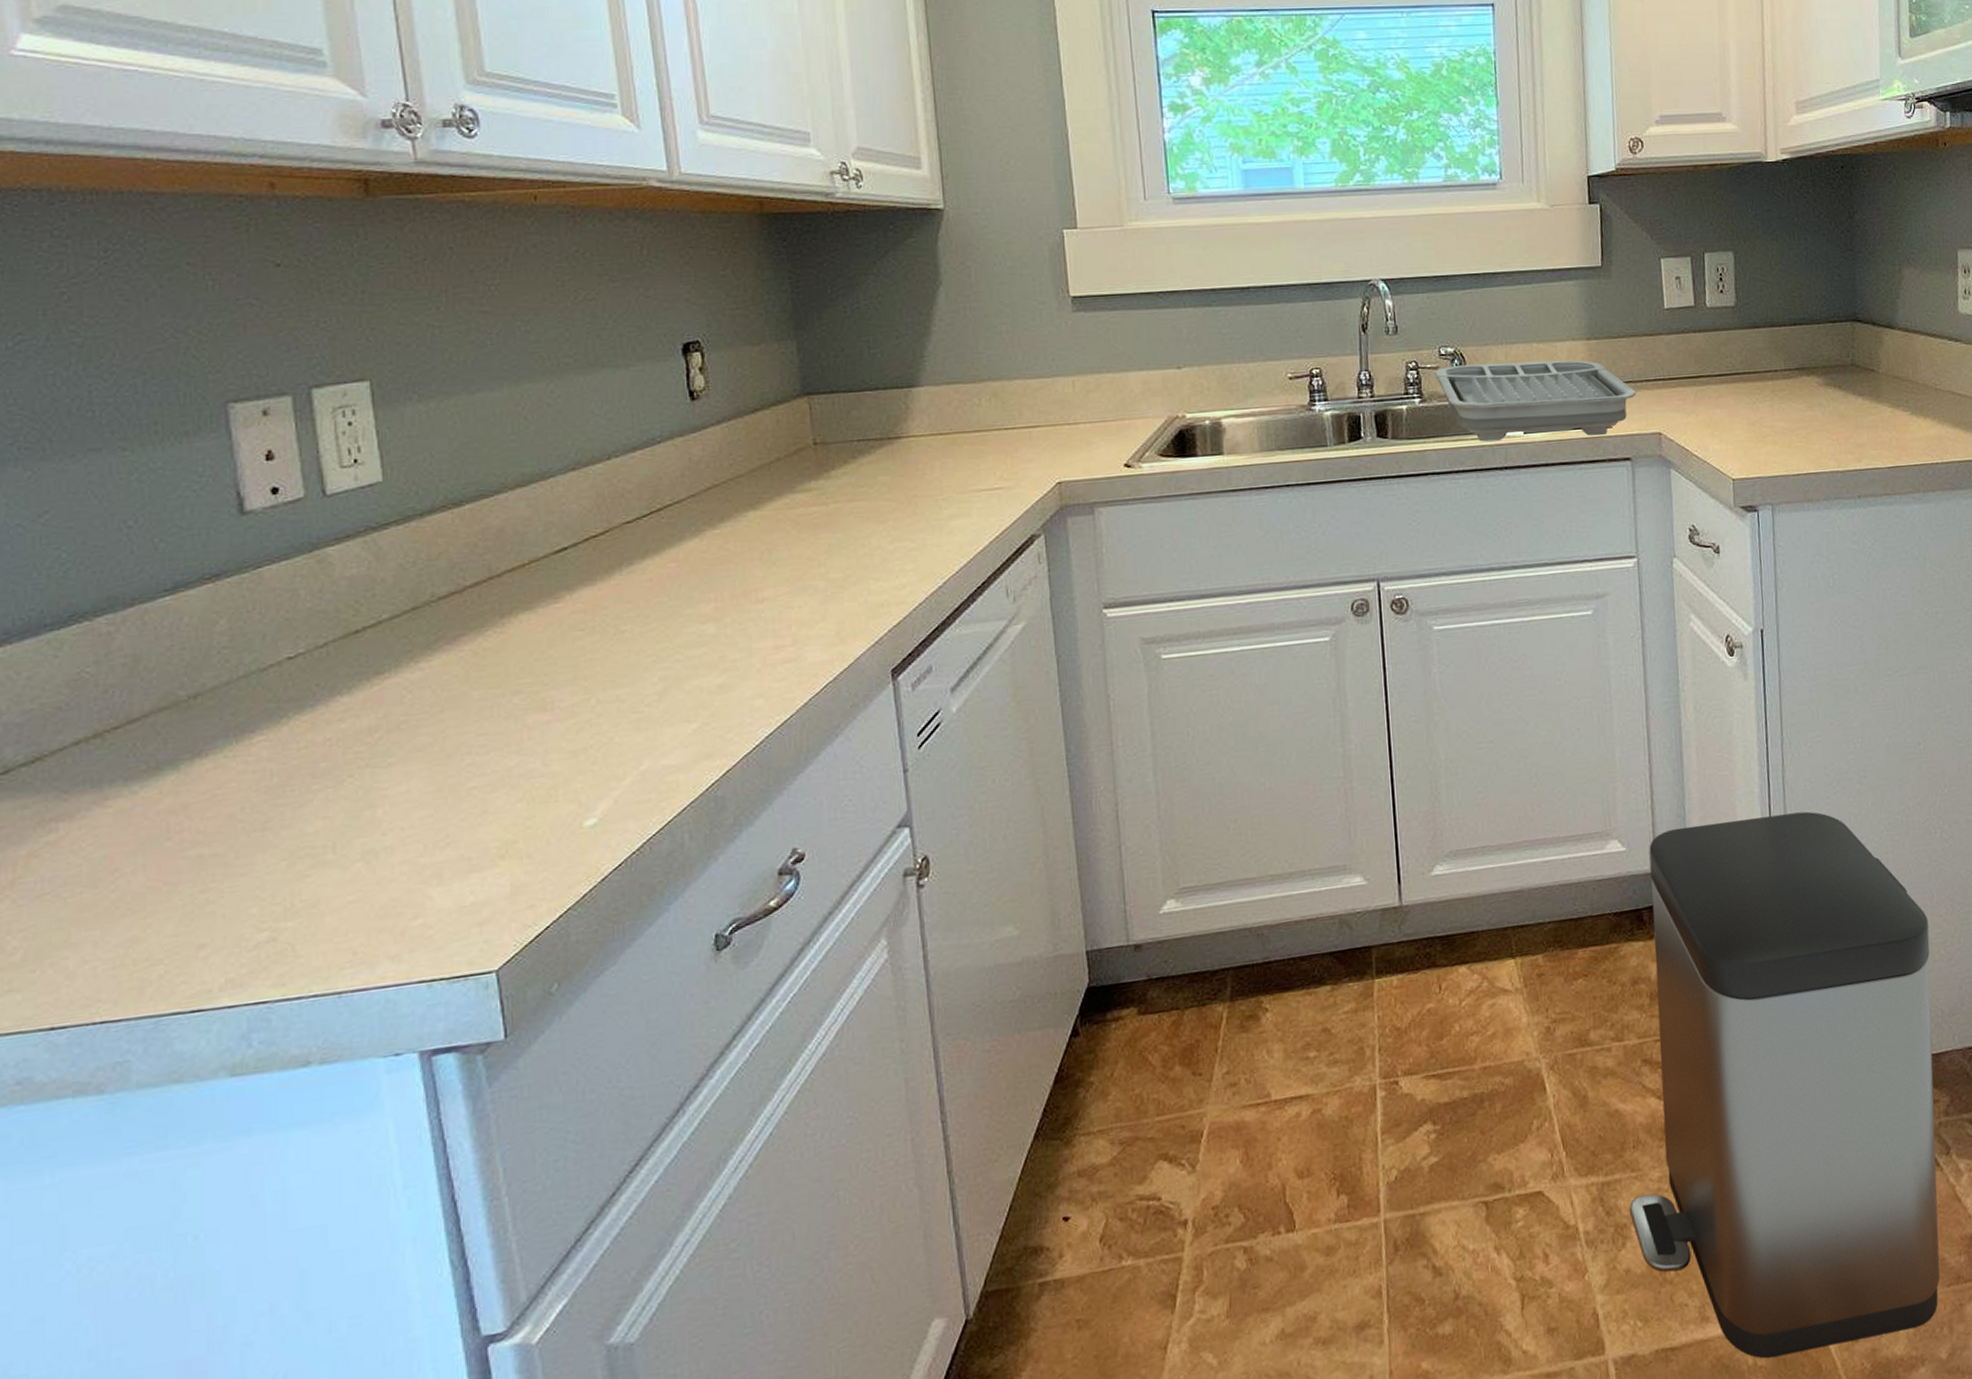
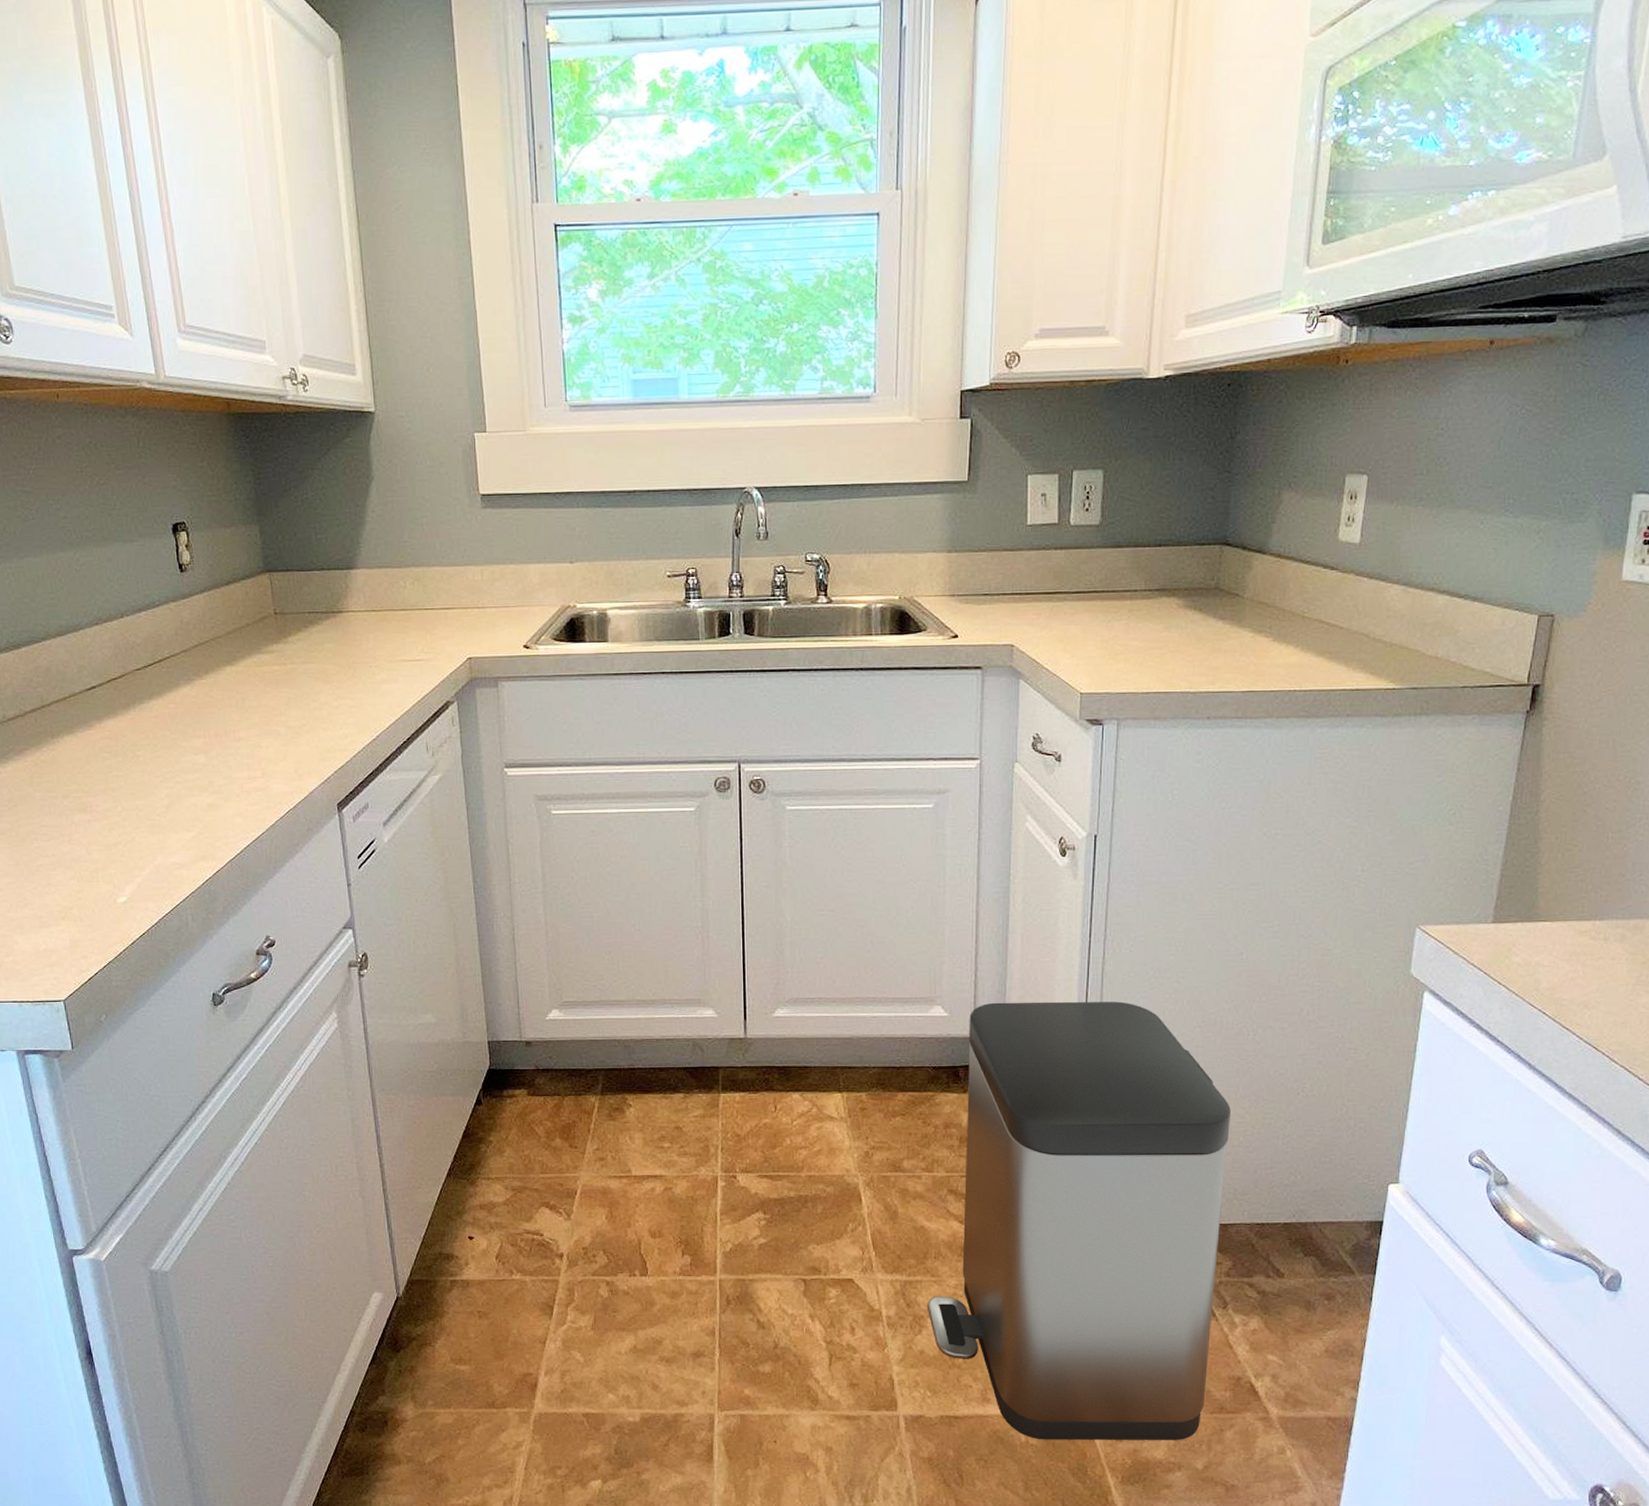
dish rack: present [1435,360,1637,442] -> none [800,570,993,645]

